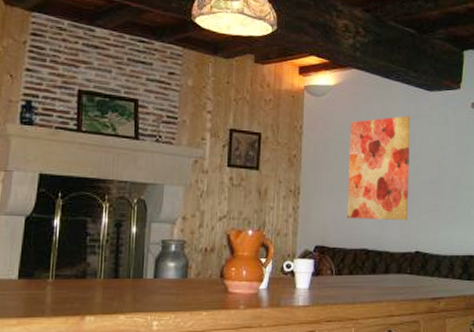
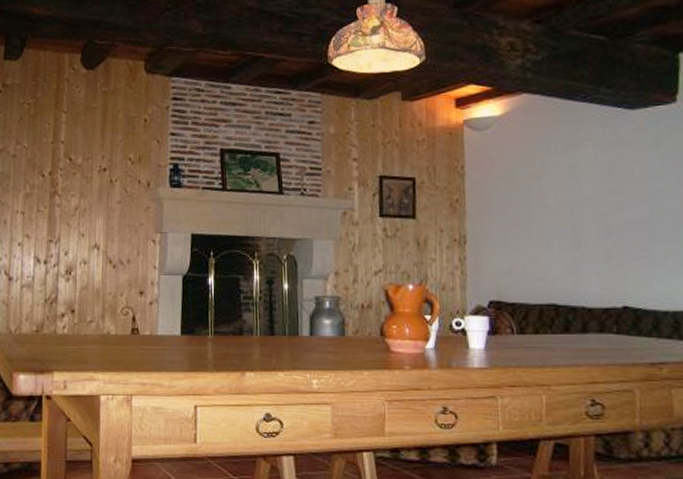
wall art: present [347,115,411,221] -> none [524,142,610,270]

